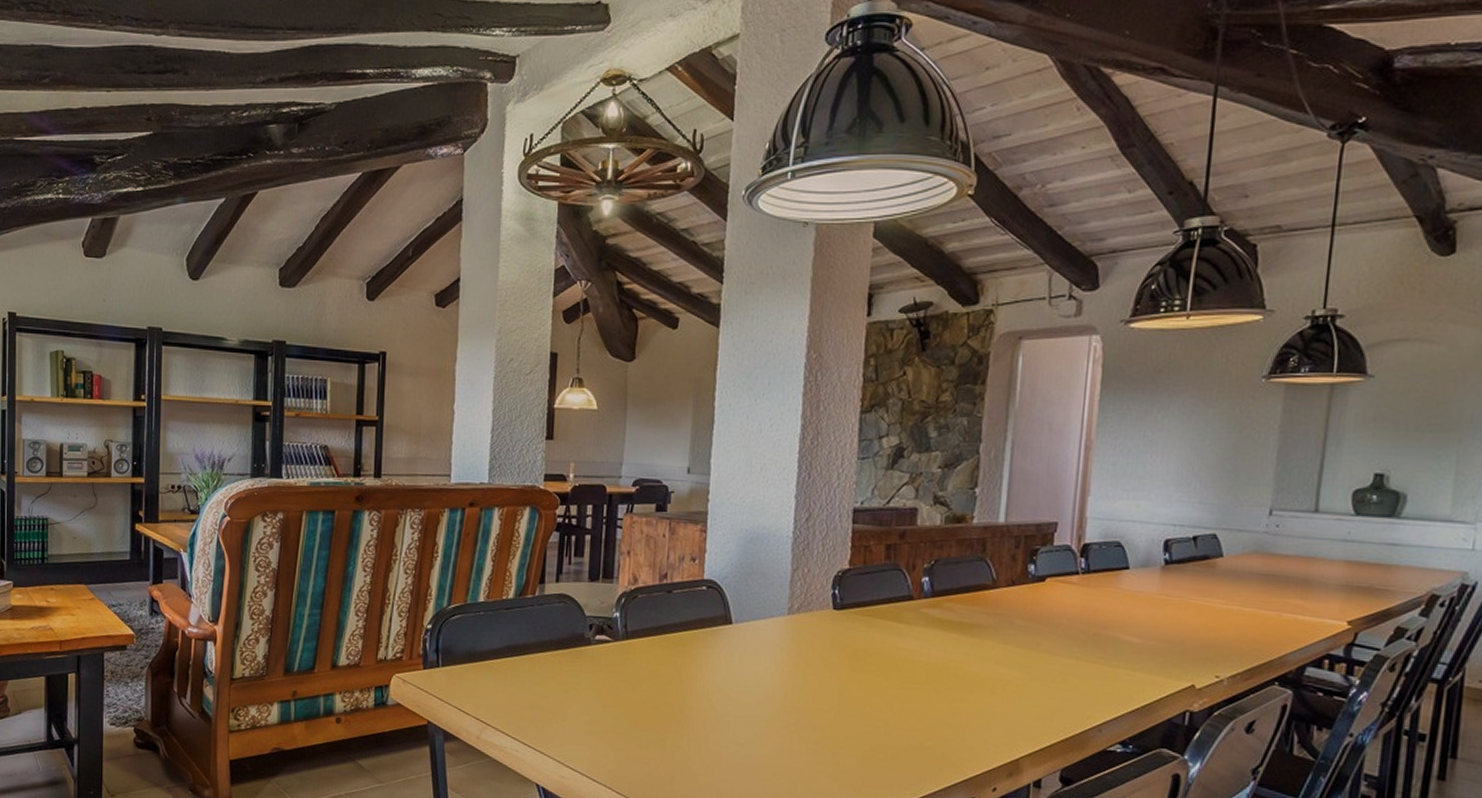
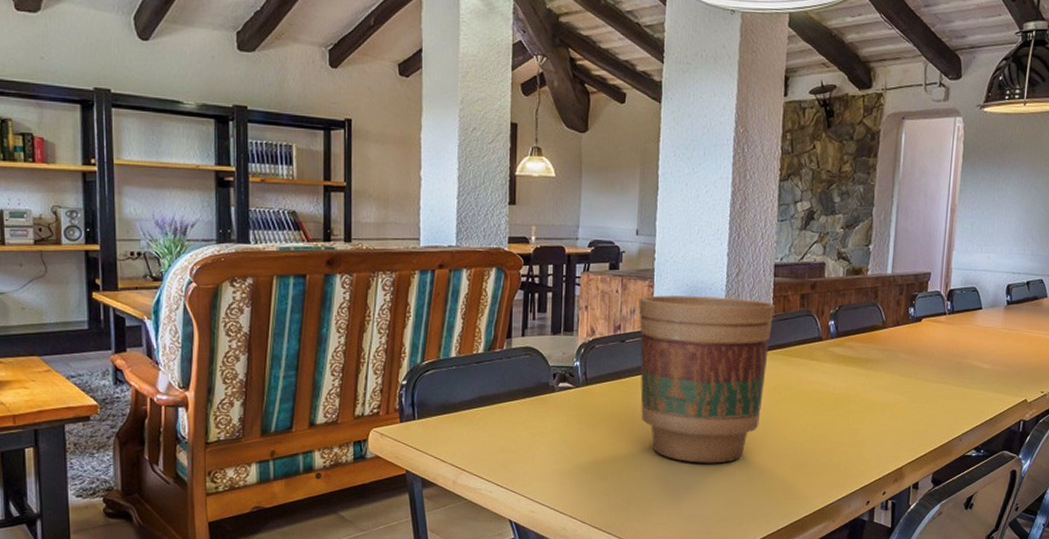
flower pot: none [689,541,853,738] -> present [639,295,775,464]

